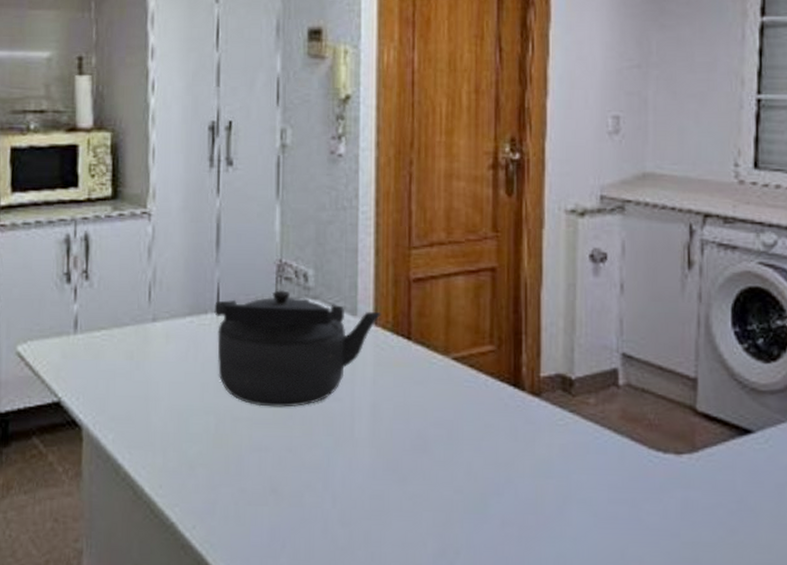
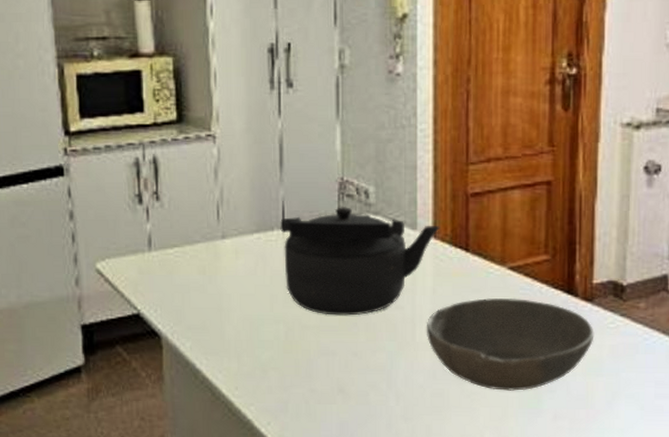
bowl: none [365,391,543,494] -> present [426,298,595,391]

